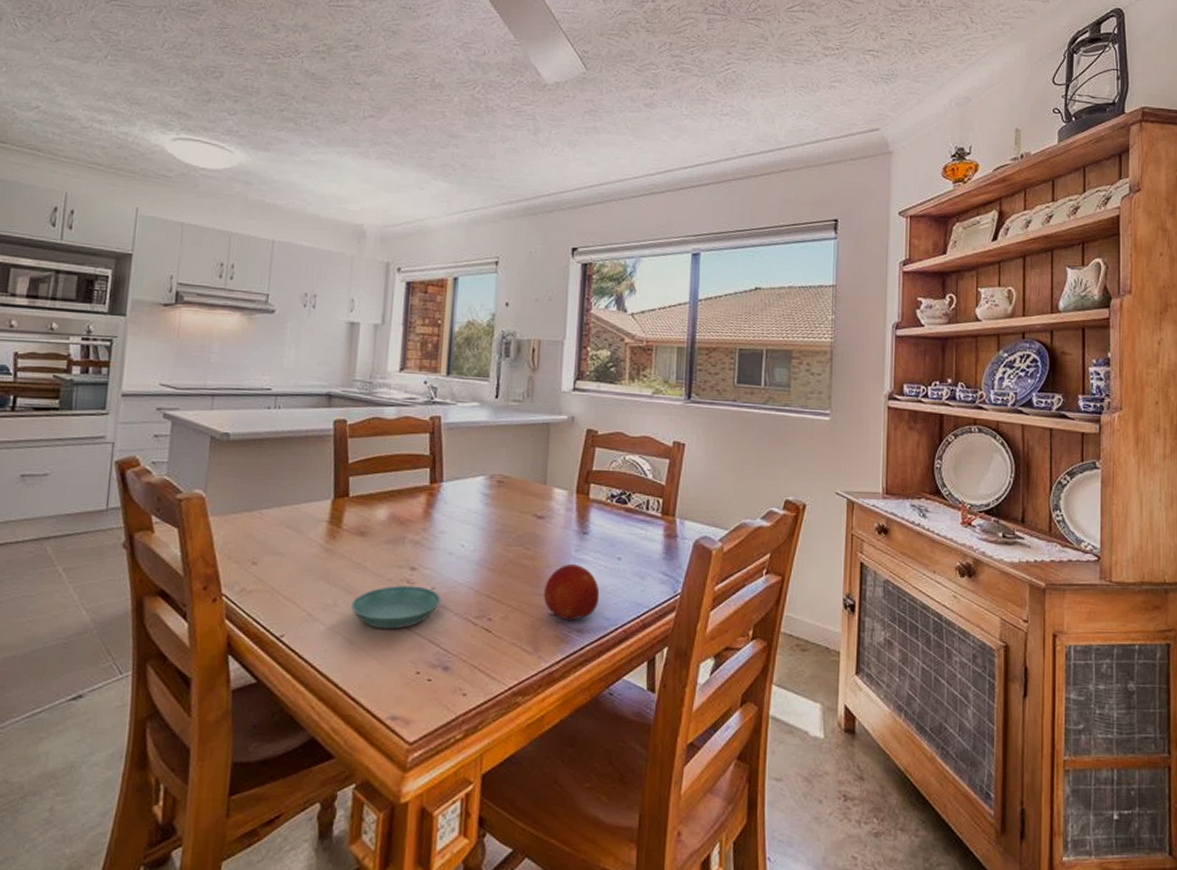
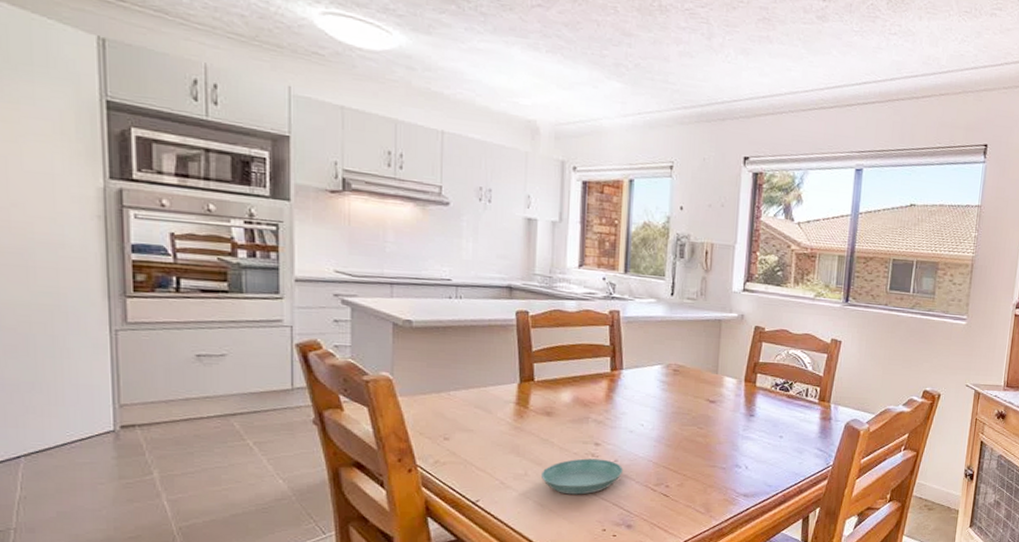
fruit: present [544,563,600,621] -> none [715,440,764,488]

